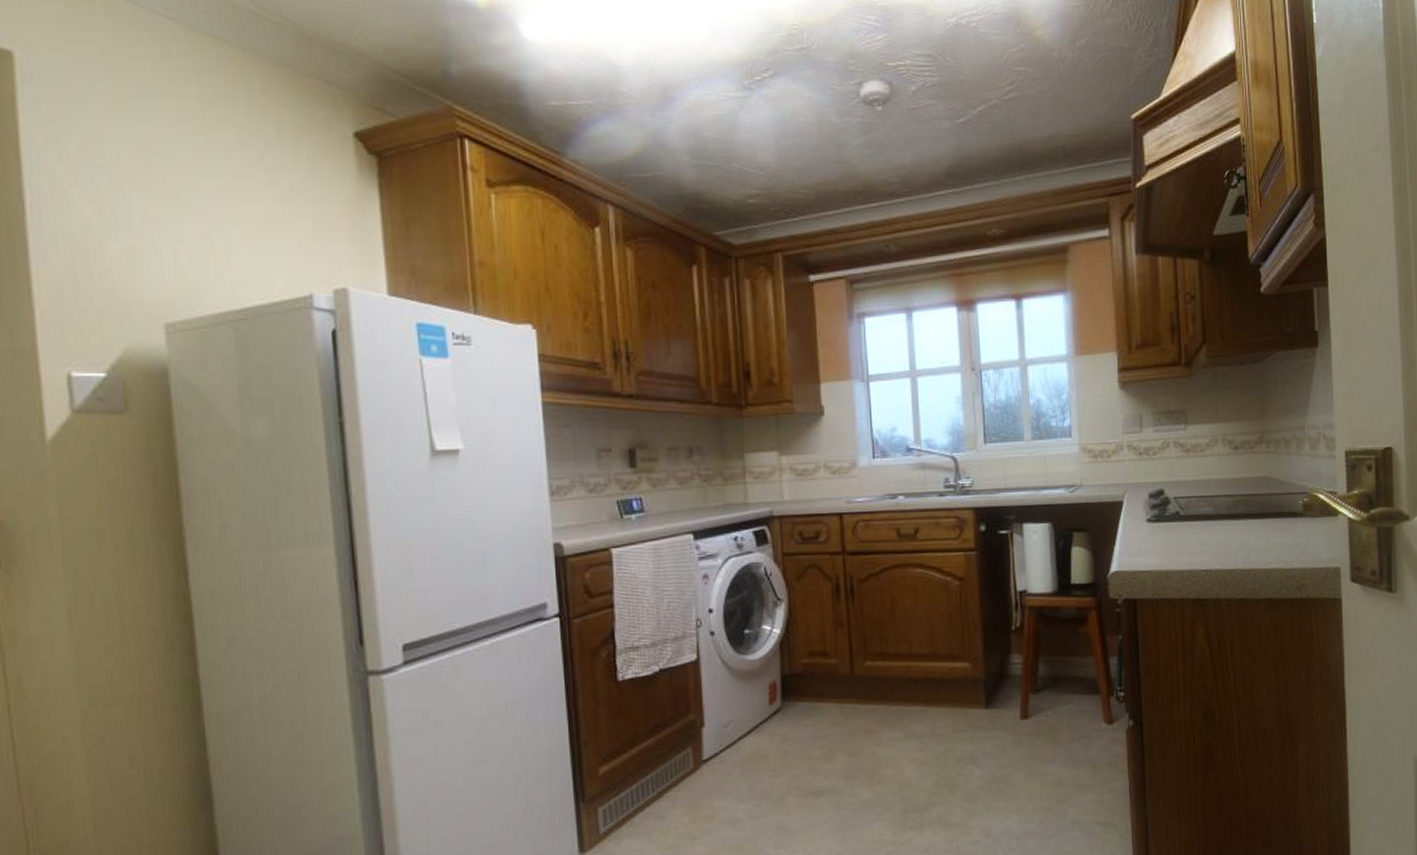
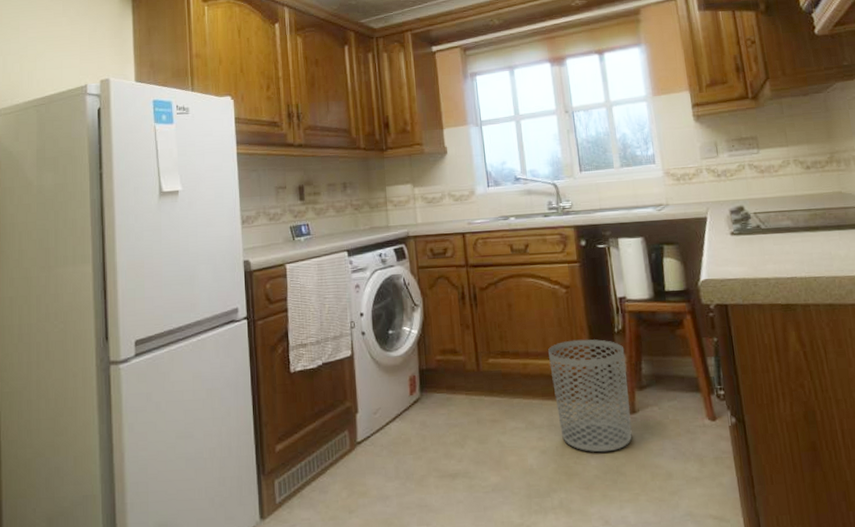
waste bin: none [935,638,1023,762] -> present [548,339,632,453]

